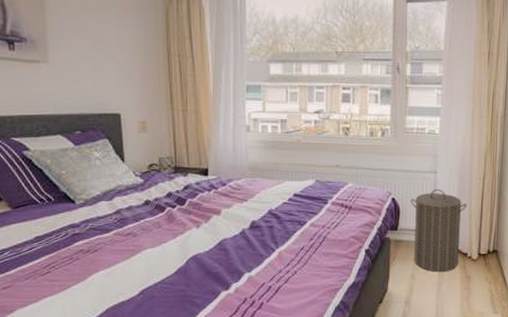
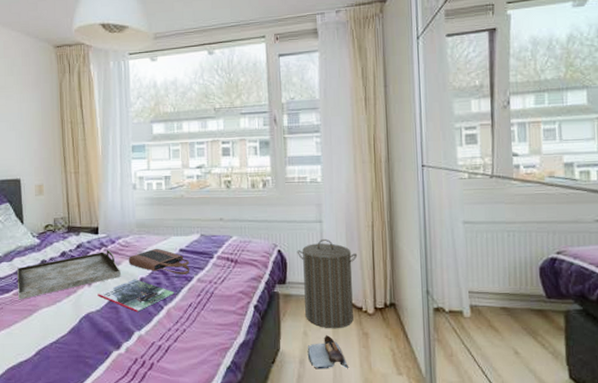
serving tray: none [118,191,231,240] -> present [17,249,121,300]
magazine: none [206,222,287,254] -> present [97,279,175,312]
tote bag: none [239,192,304,220] -> present [128,248,190,276]
shoe: none [413,277,450,309] -> present [307,334,348,369]

